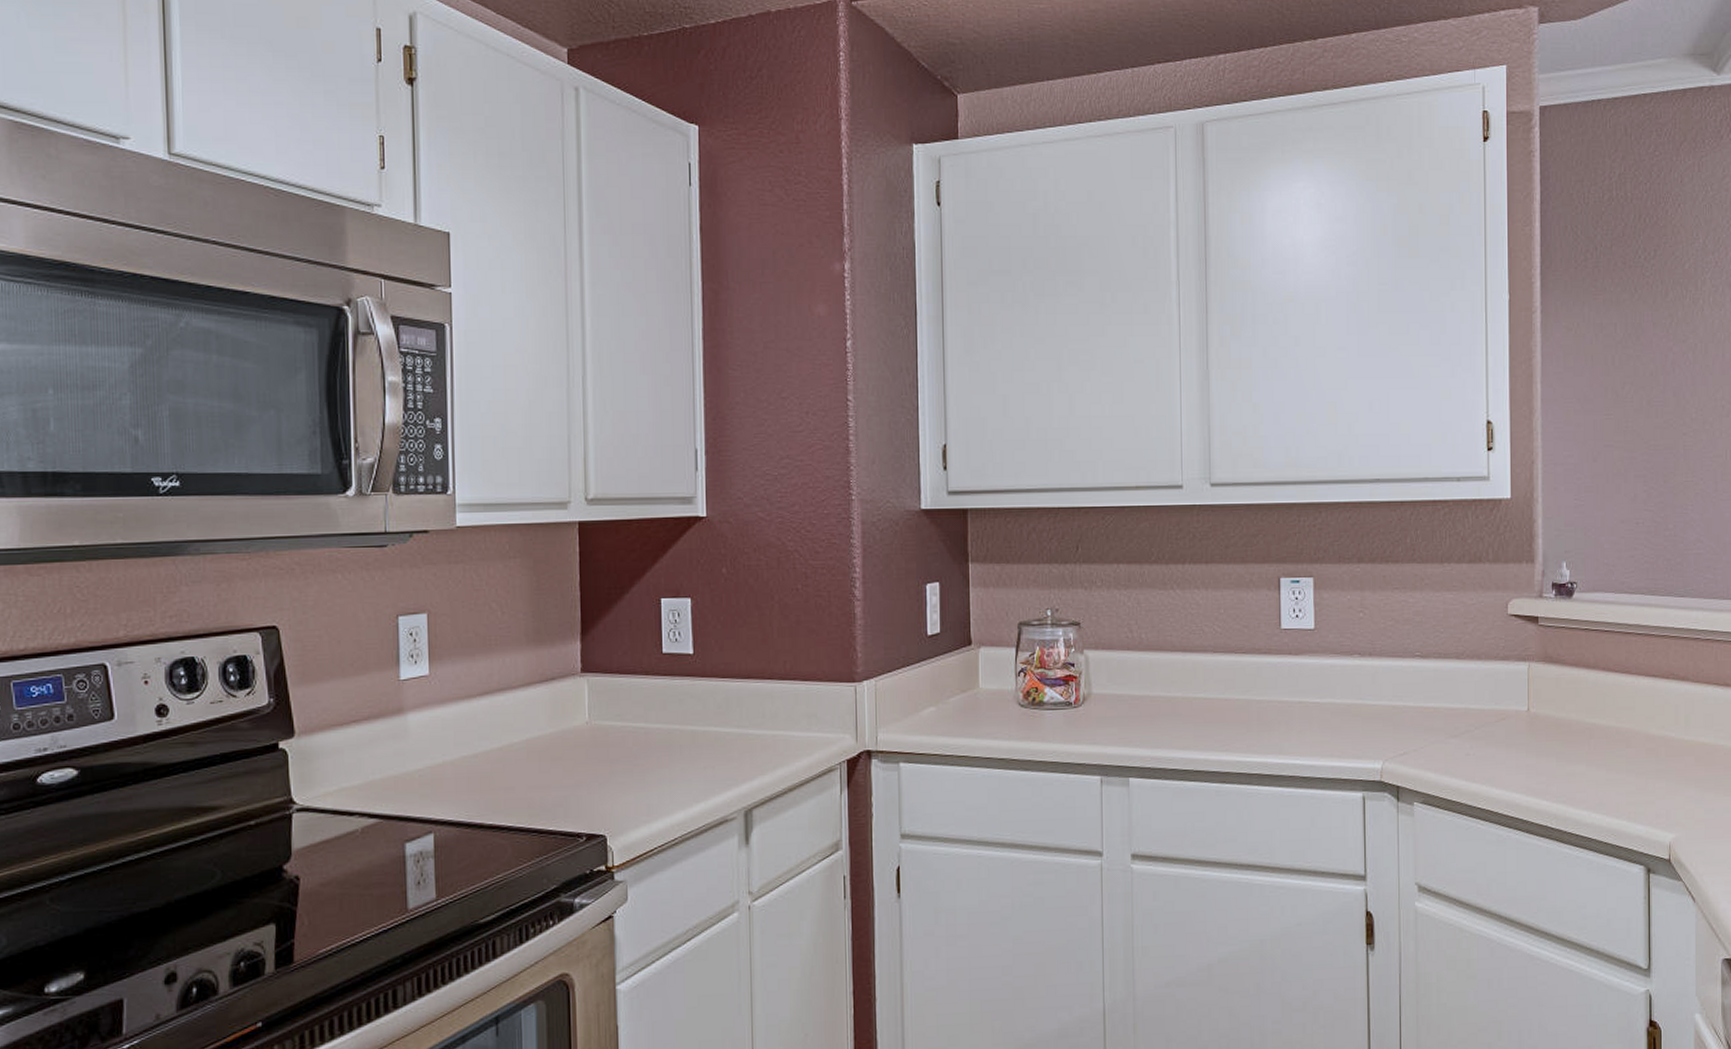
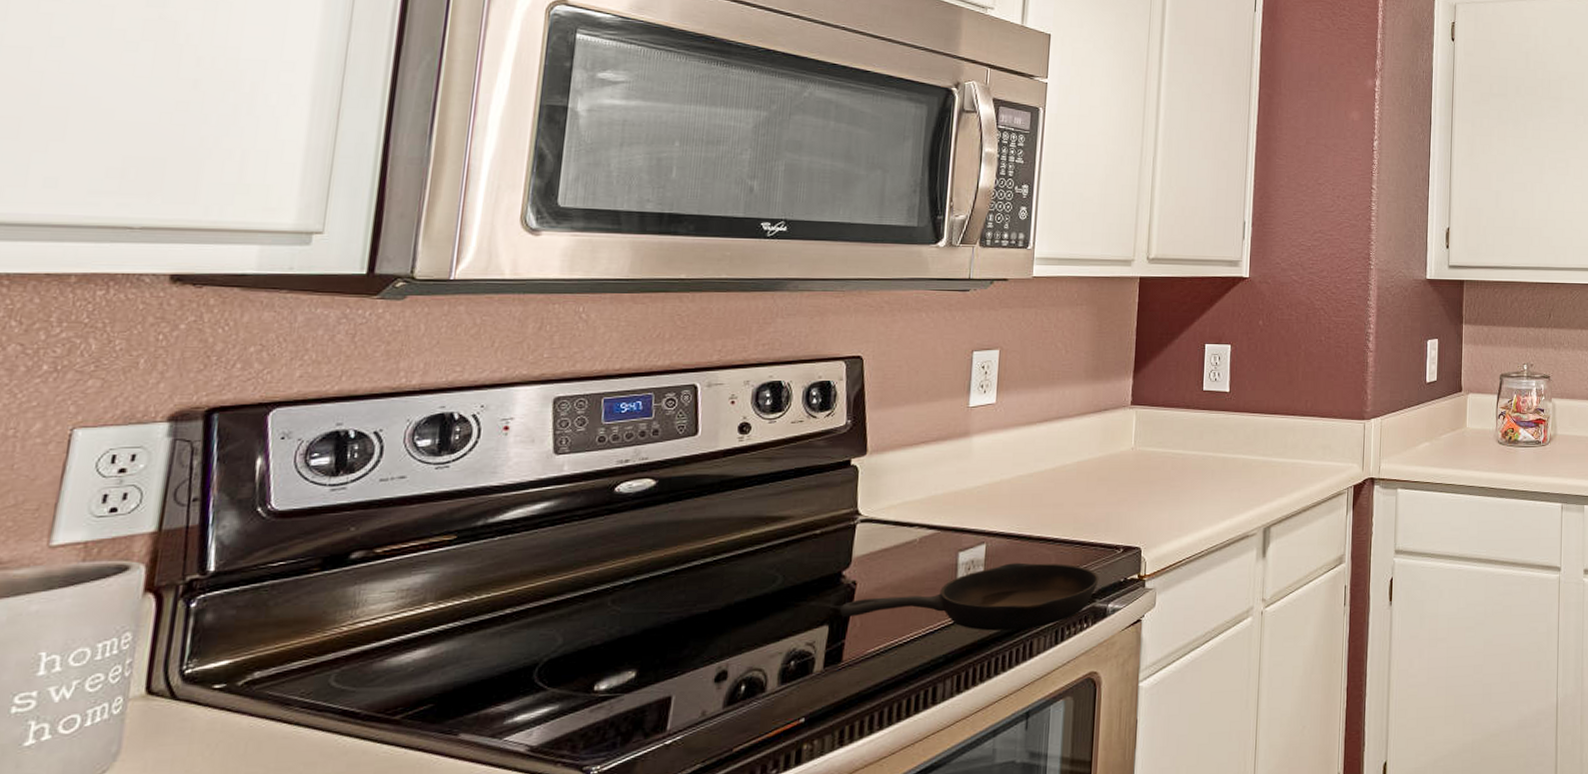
frying pan: none [285,853,562,929] -> present [840,562,1099,631]

